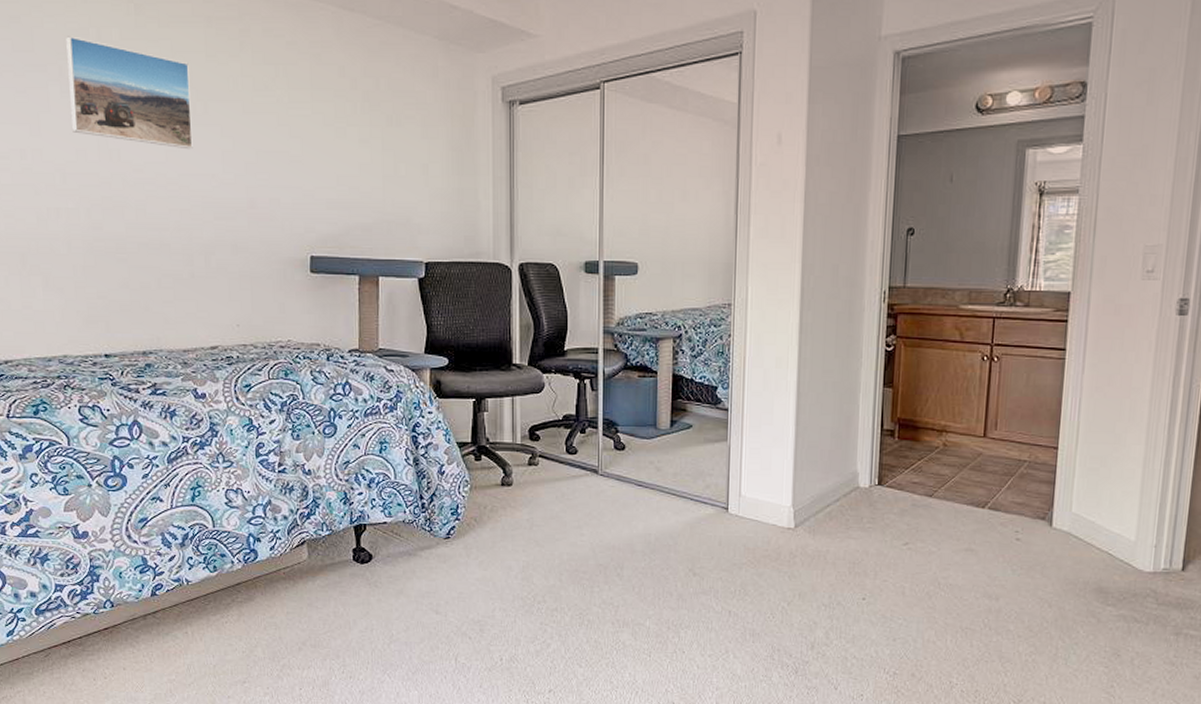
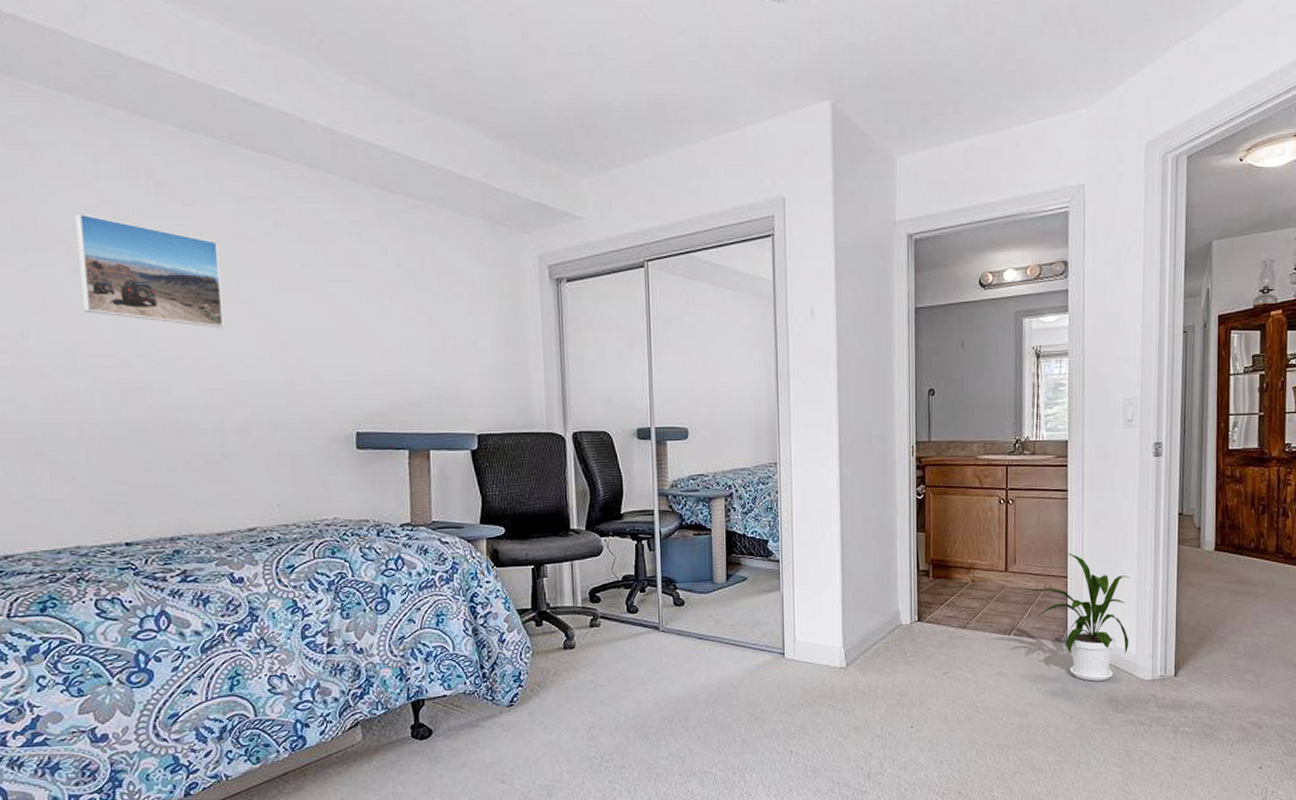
house plant: none [1002,421,1134,568] -> present [1022,553,1129,681]

